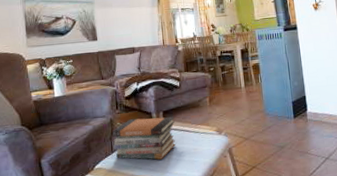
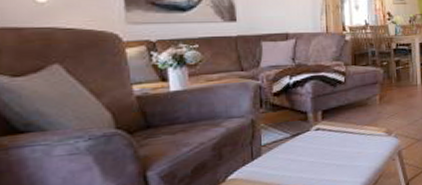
book stack: present [112,116,176,160] -> none [254,116,336,167]

